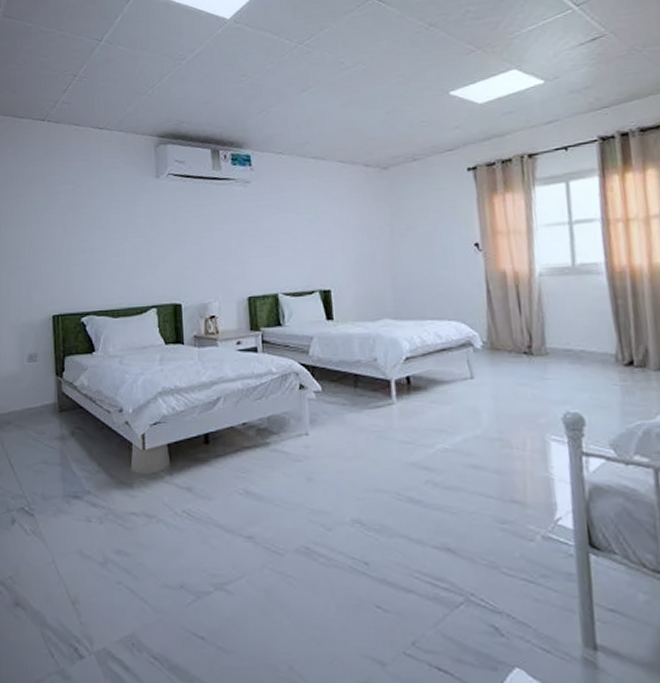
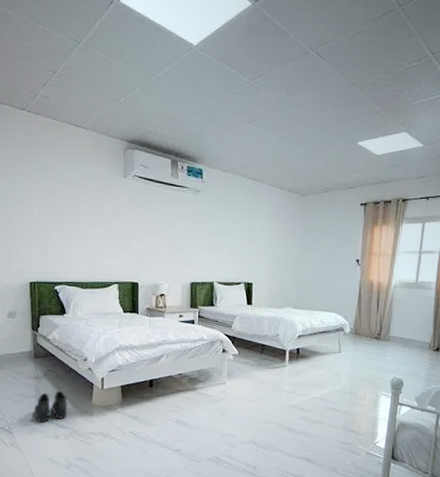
boots: none [59,454,101,501] -> present [33,390,68,423]

